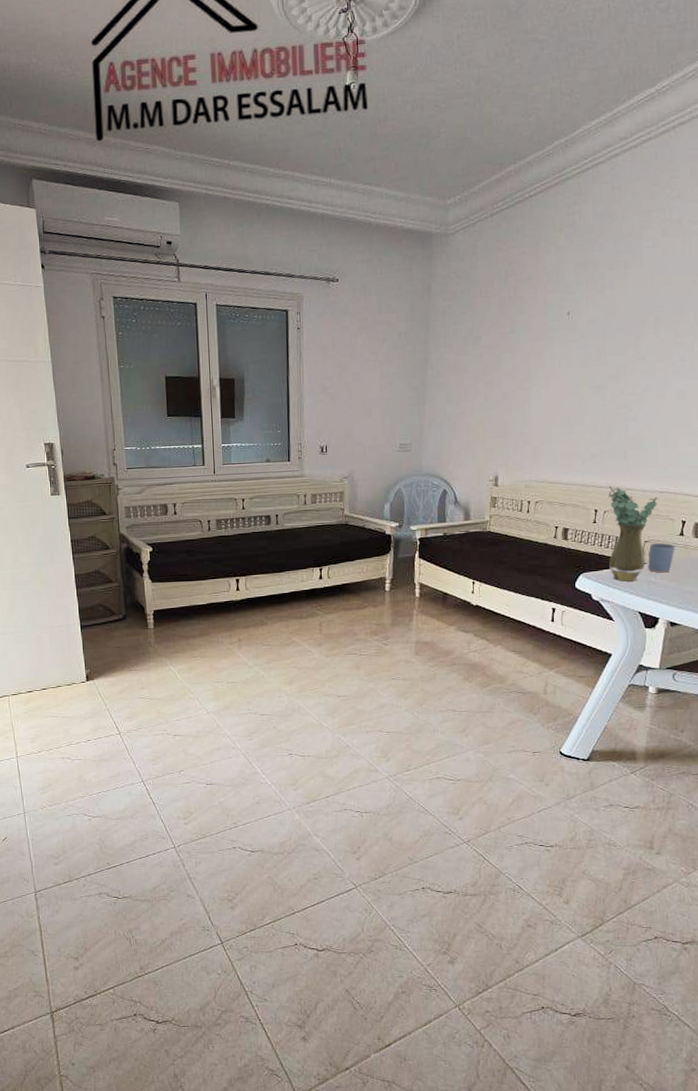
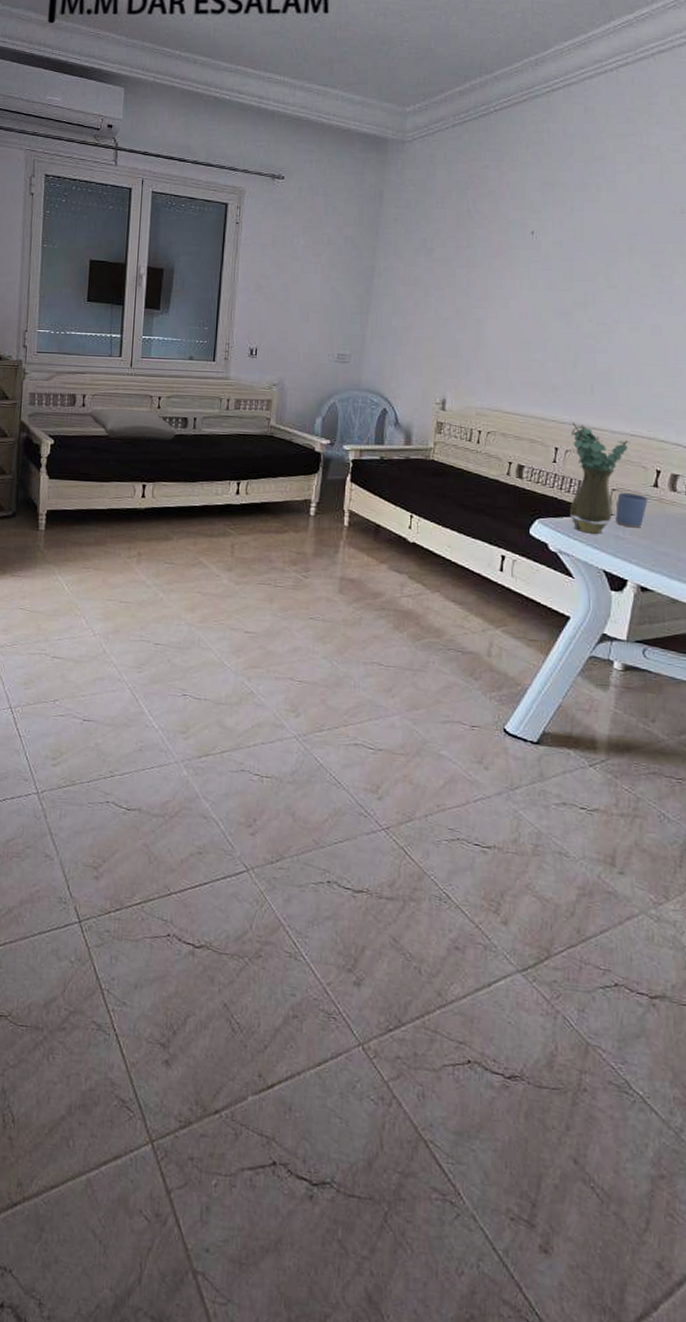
pillow: none [181,513,261,540] -> present [89,408,176,440]

